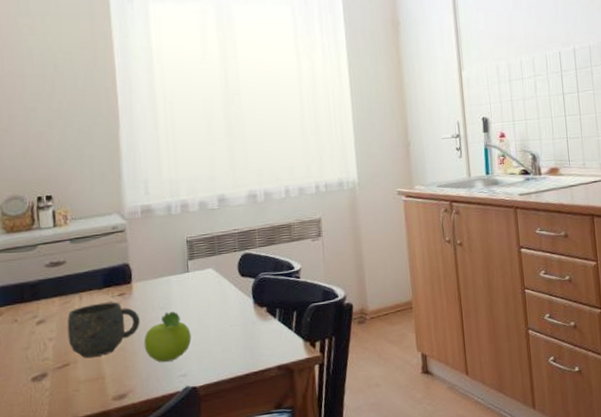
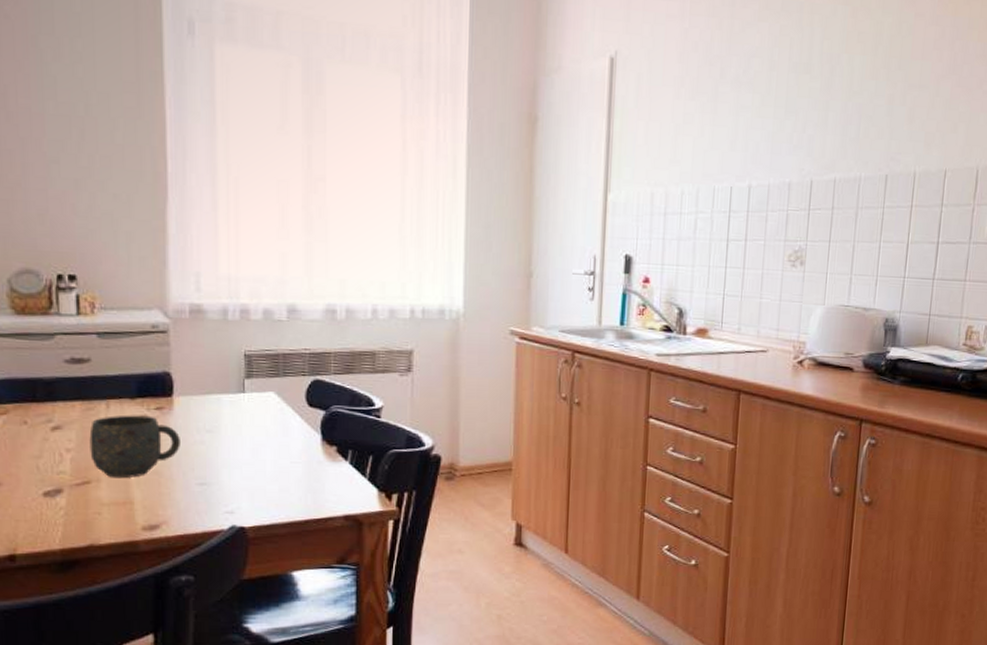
fruit: present [144,311,192,362] -> none [184,436,242,494]

